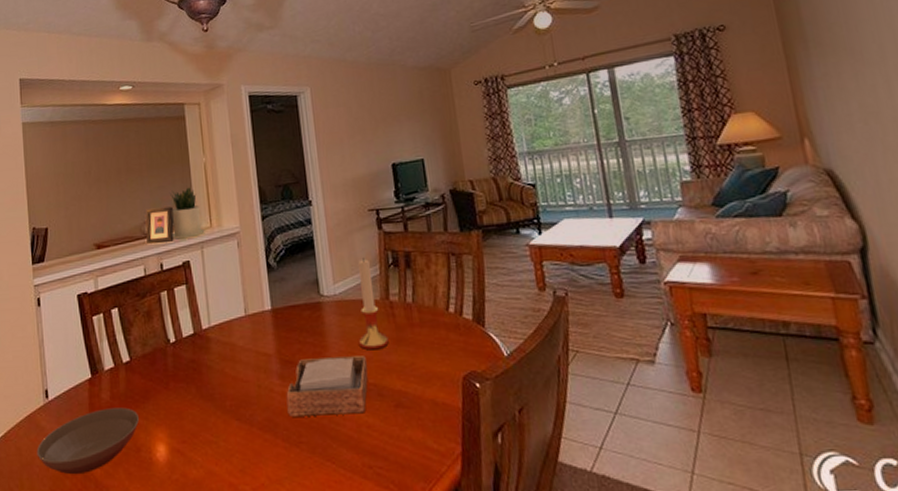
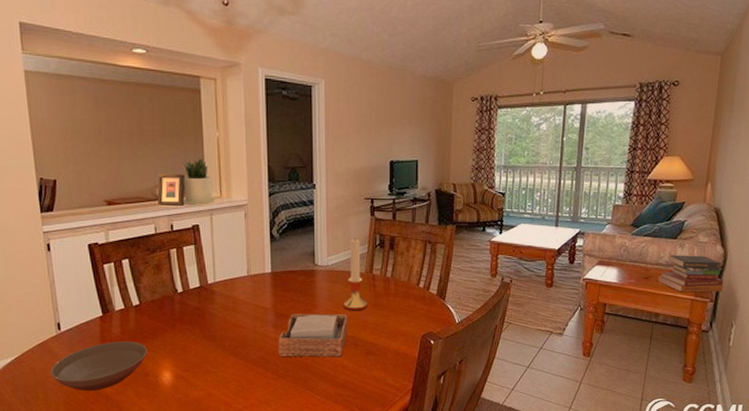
books: none [770,235,876,289] -> present [658,254,724,293]

